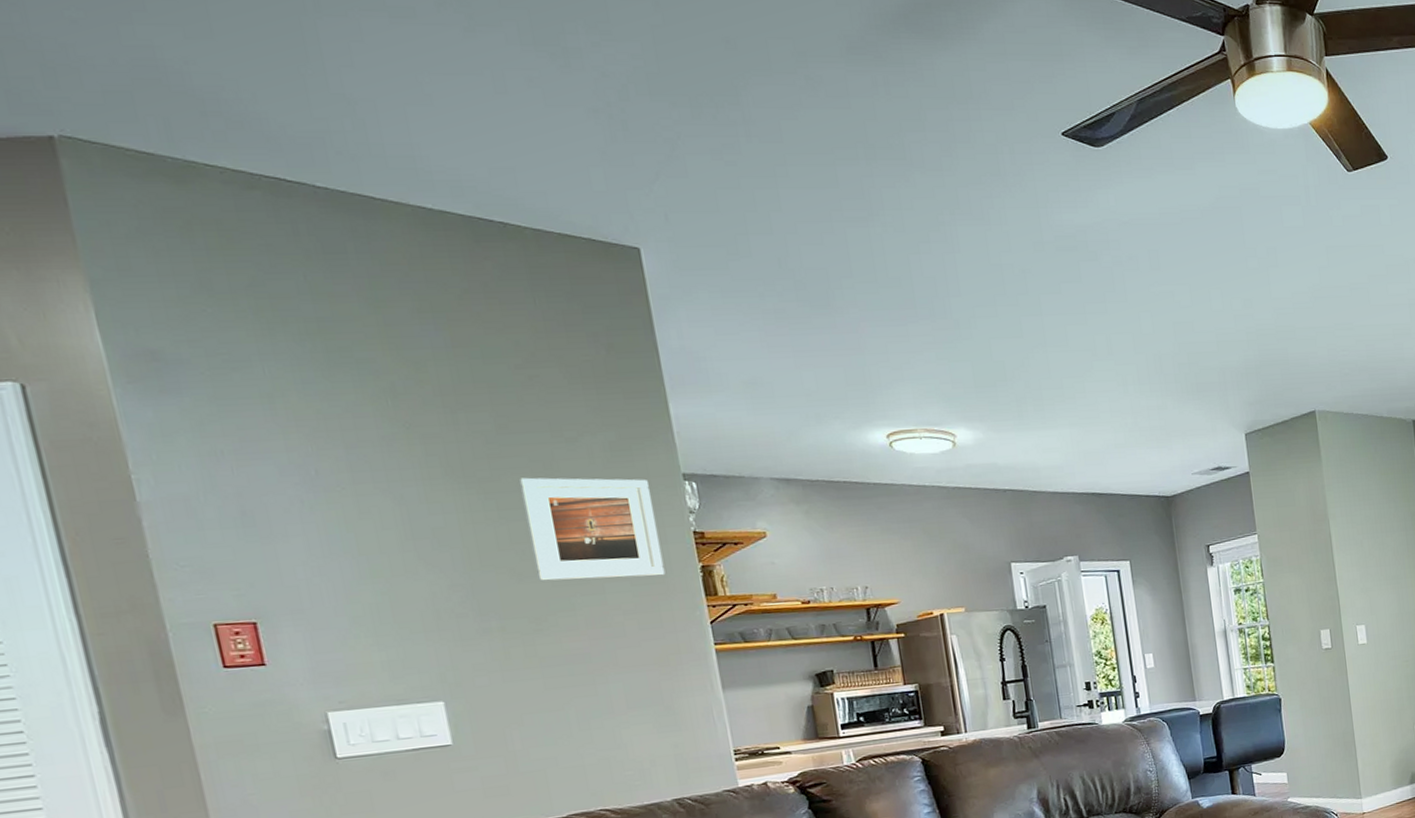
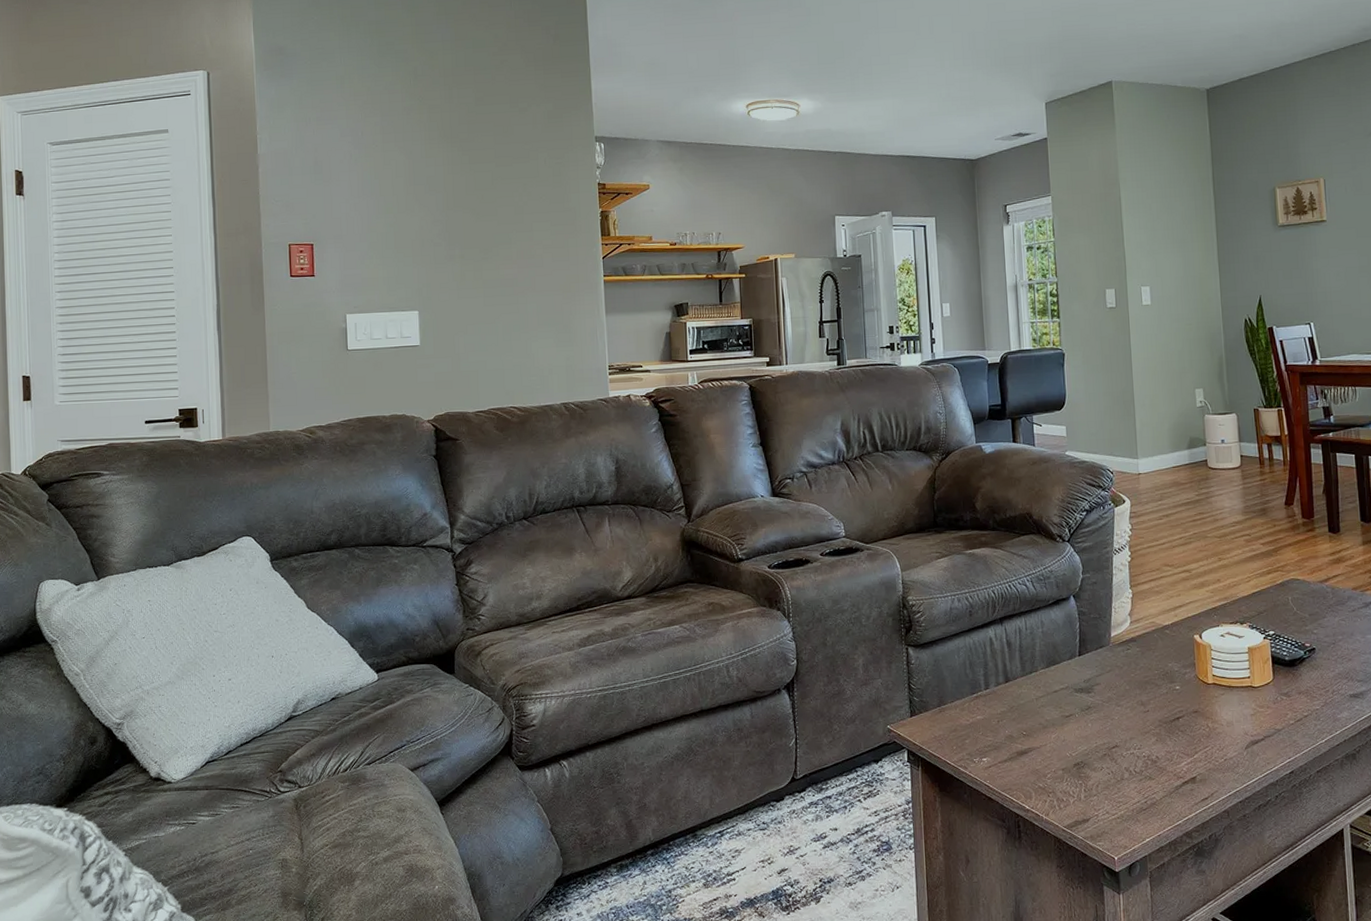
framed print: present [518,477,666,582] -> none [485,138,575,220]

